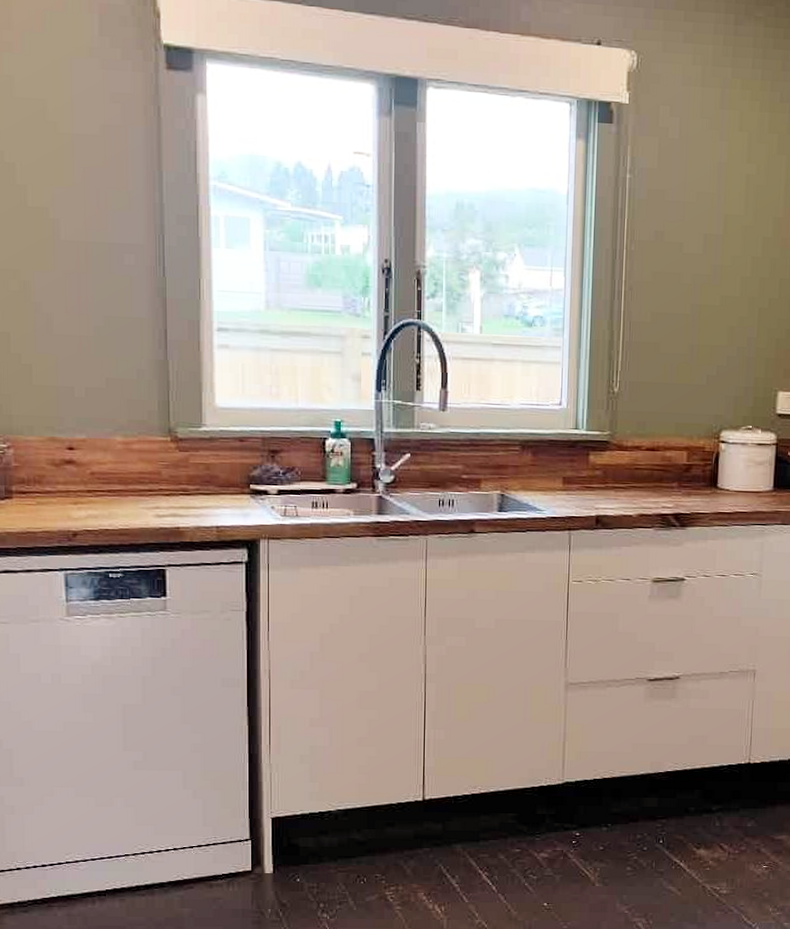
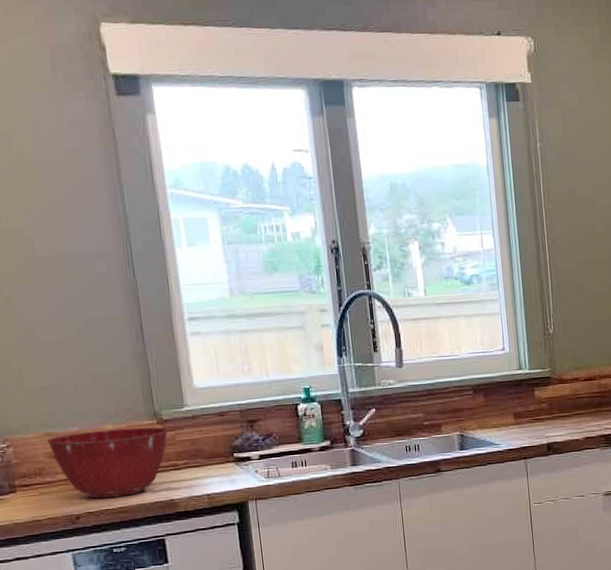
mixing bowl: none [50,441,183,517] -> present [46,427,169,499]

